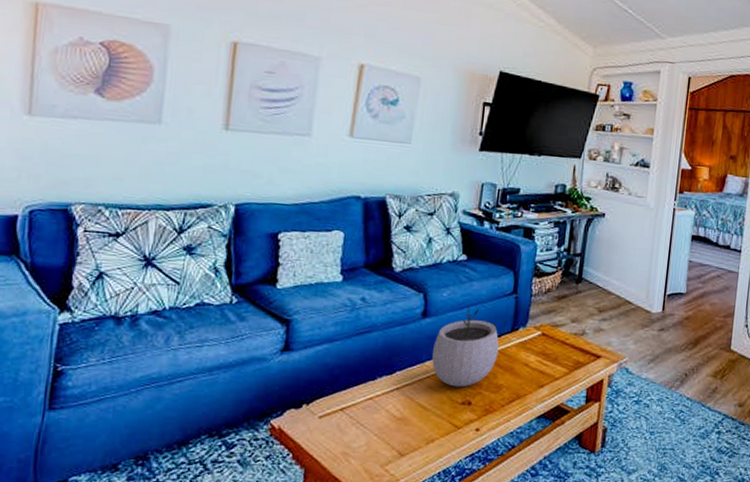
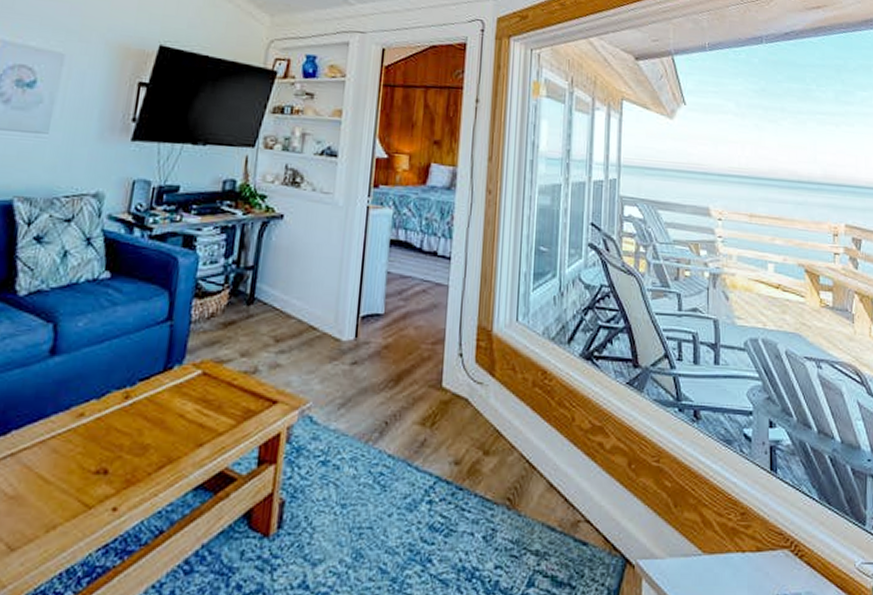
plant pot: present [432,307,500,387] -> none [59,339,148,450]

